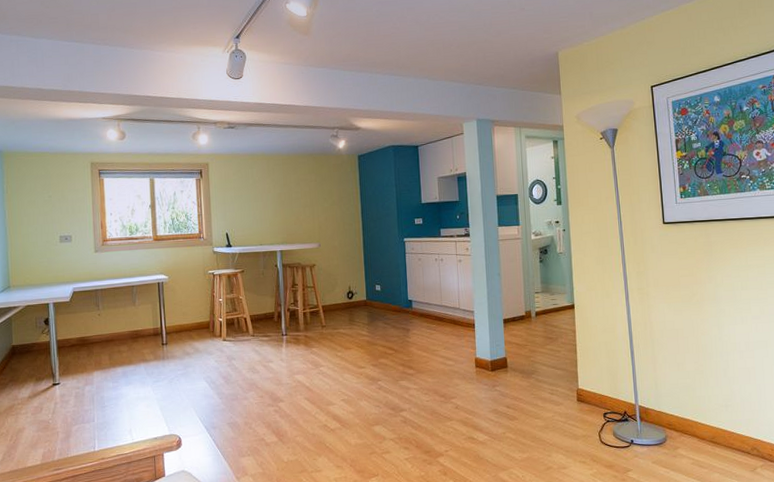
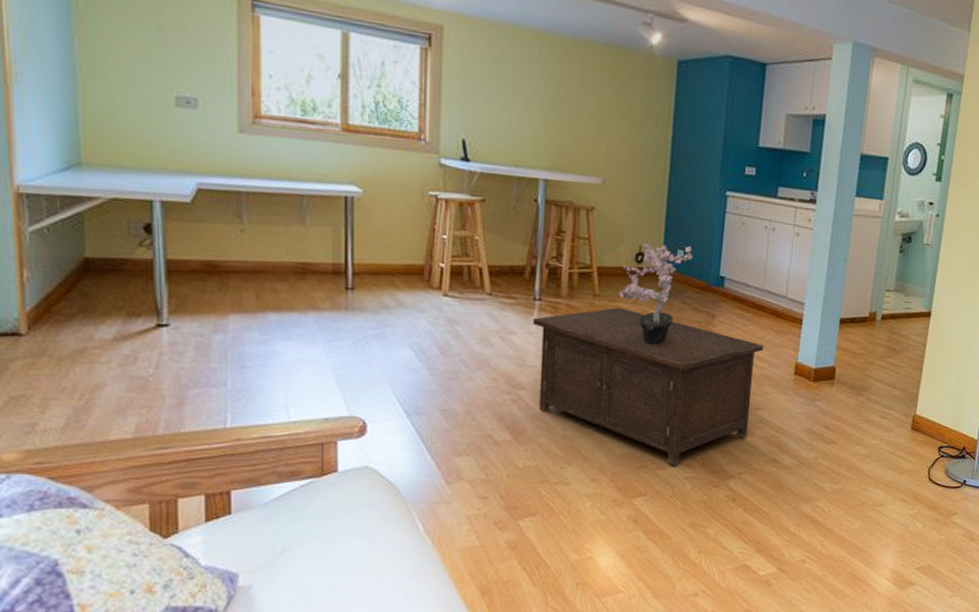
cabinet: none [283,333,449,450] -> present [533,307,764,466]
potted plant: none [339,282,388,358] -> present [619,243,694,345]

